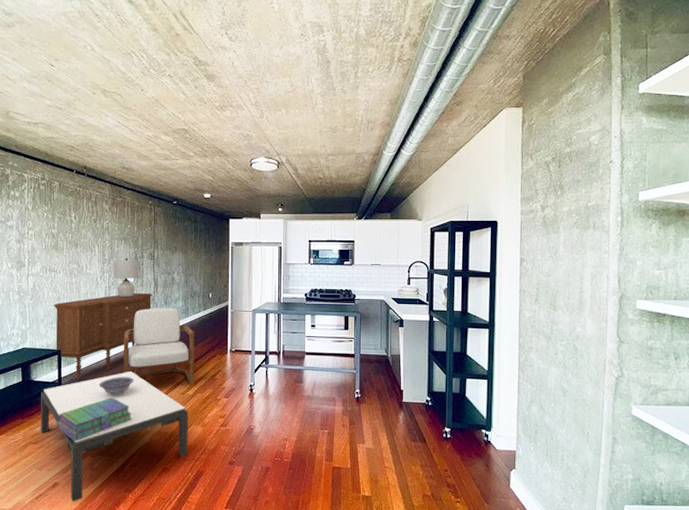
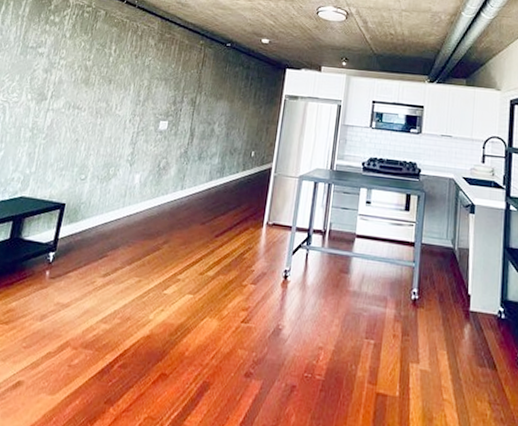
coffee table: present [40,371,189,502] -> none [16,238,205,412]
sideboard: present [53,292,152,380] -> none [54,142,186,244]
stack of books: present [56,397,132,441] -> none [37,270,135,325]
decorative bowl: present [99,377,135,396] -> none [101,244,146,270]
lamp: present [113,258,139,298] -> none [145,101,177,148]
armchair: present [123,307,195,385] -> none [134,162,228,264]

